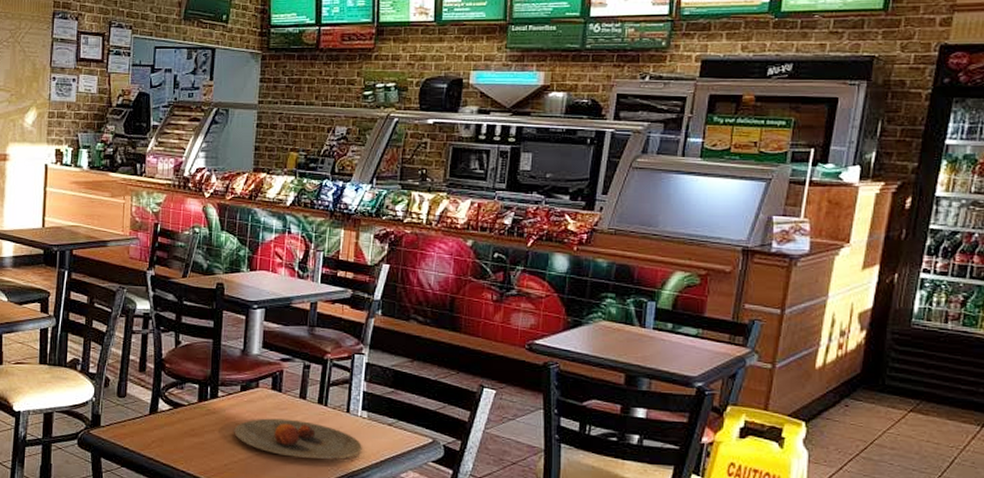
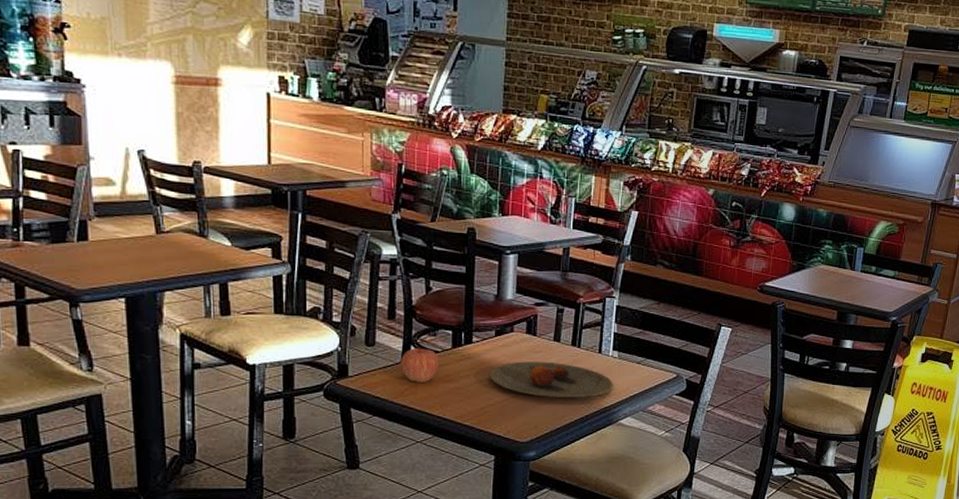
apple: none [148,399,186,436] -> present [400,347,440,382]

